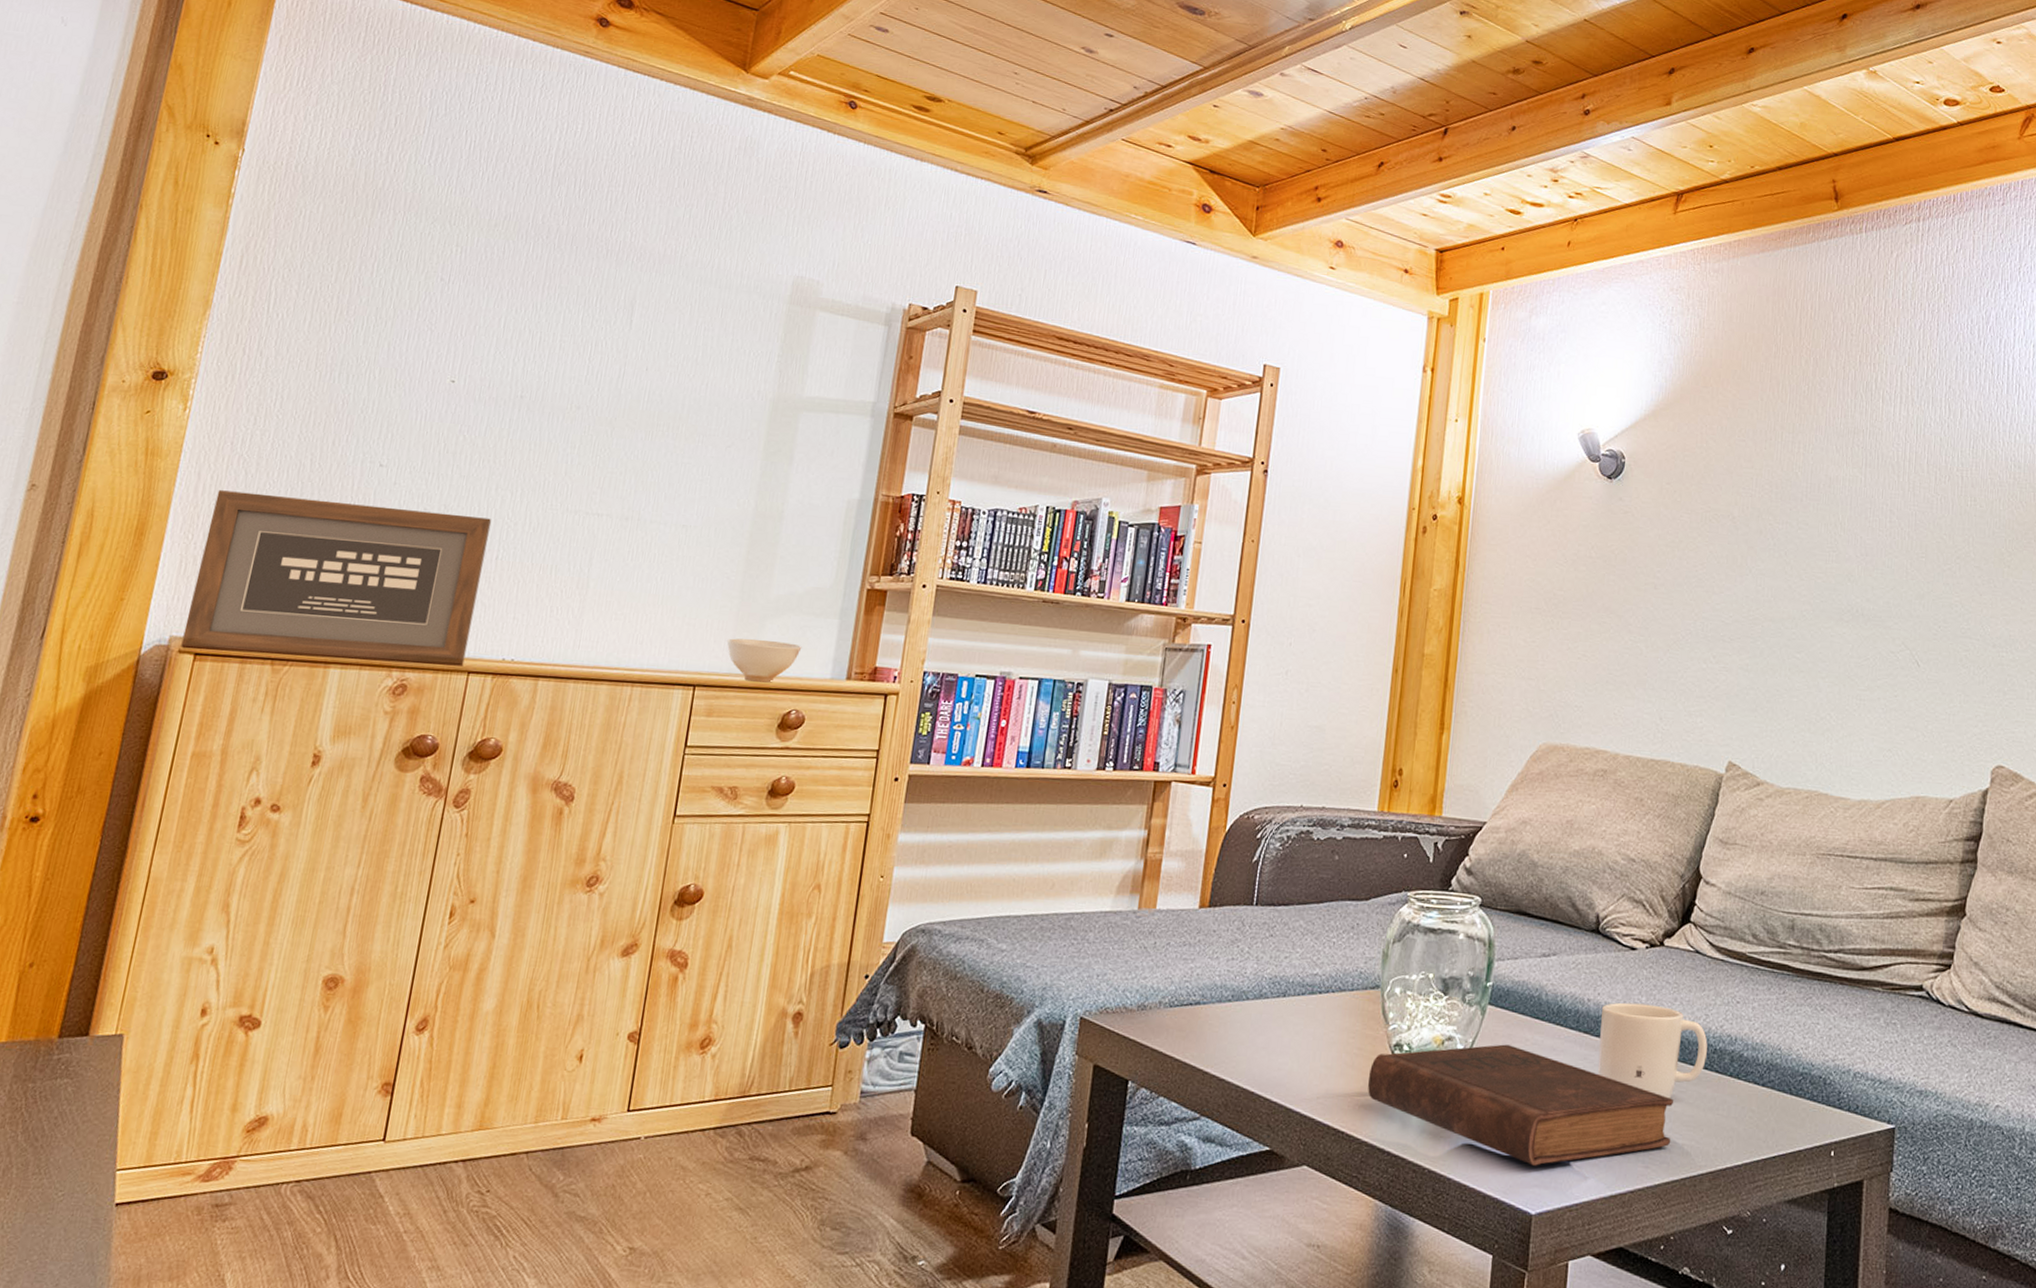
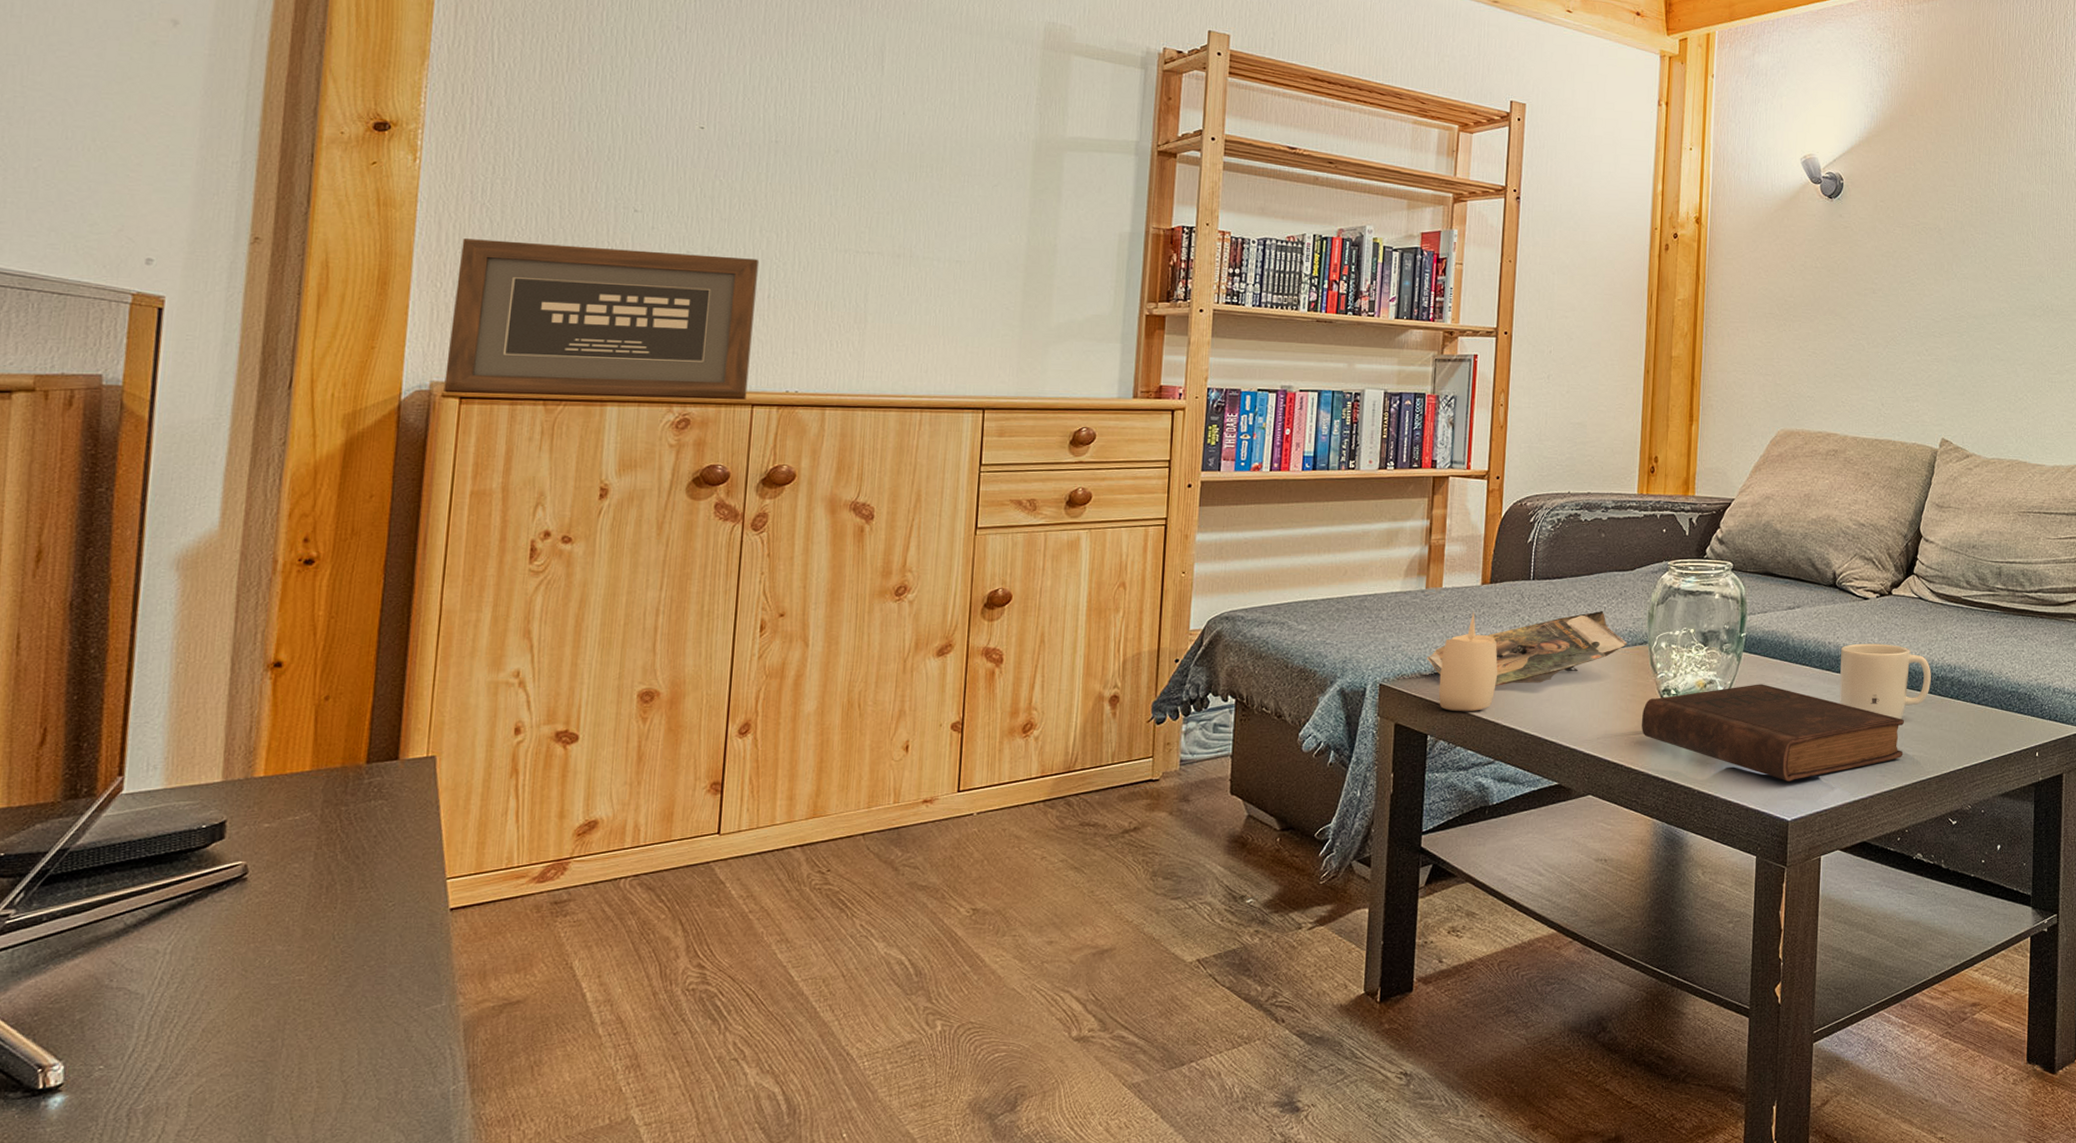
bowl: present [727,638,802,683] -> none [1012,364,1087,405]
magazine: none [1133,945,1358,1028] -> present [1426,610,1628,686]
candle: none [1143,938,1212,1056] -> present [1438,611,1498,712]

